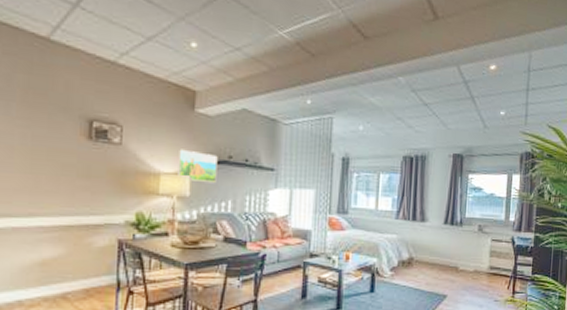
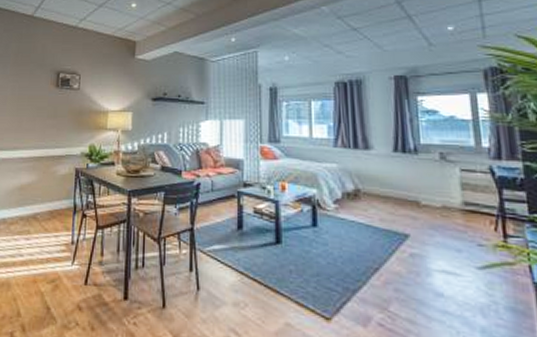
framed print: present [178,149,218,184] -> none [122,90,154,118]

